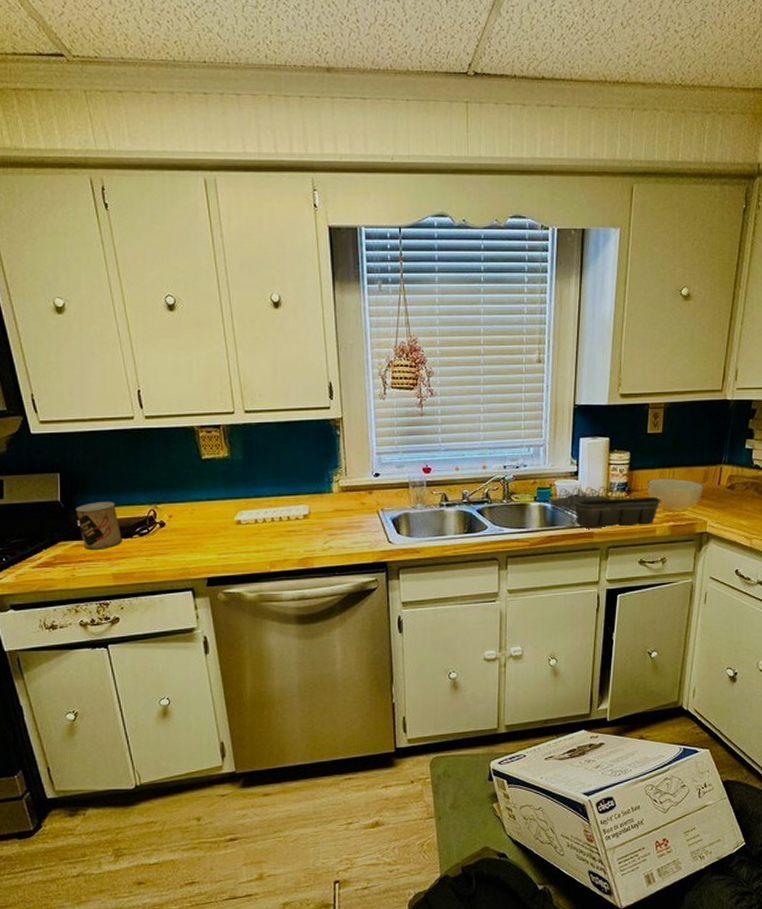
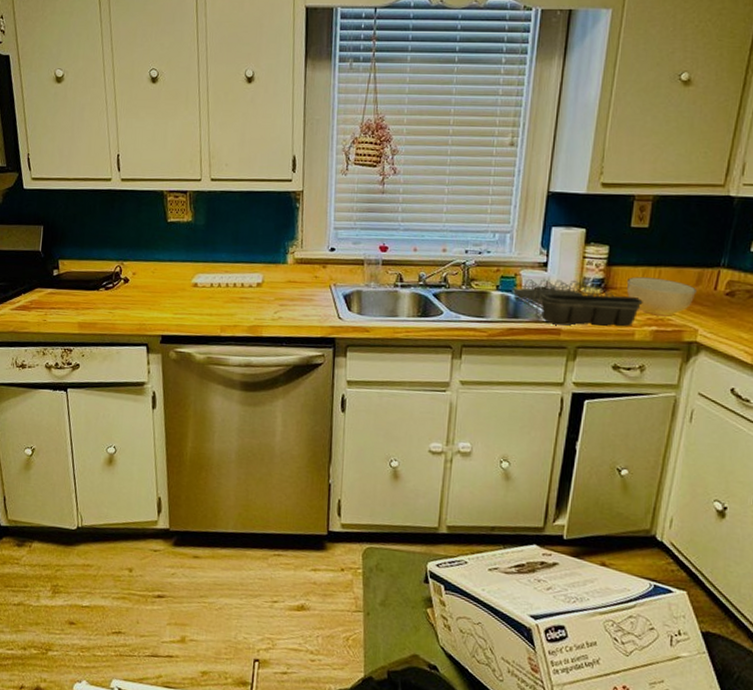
tin can: present [75,501,122,550] -> none [53,254,90,299]

